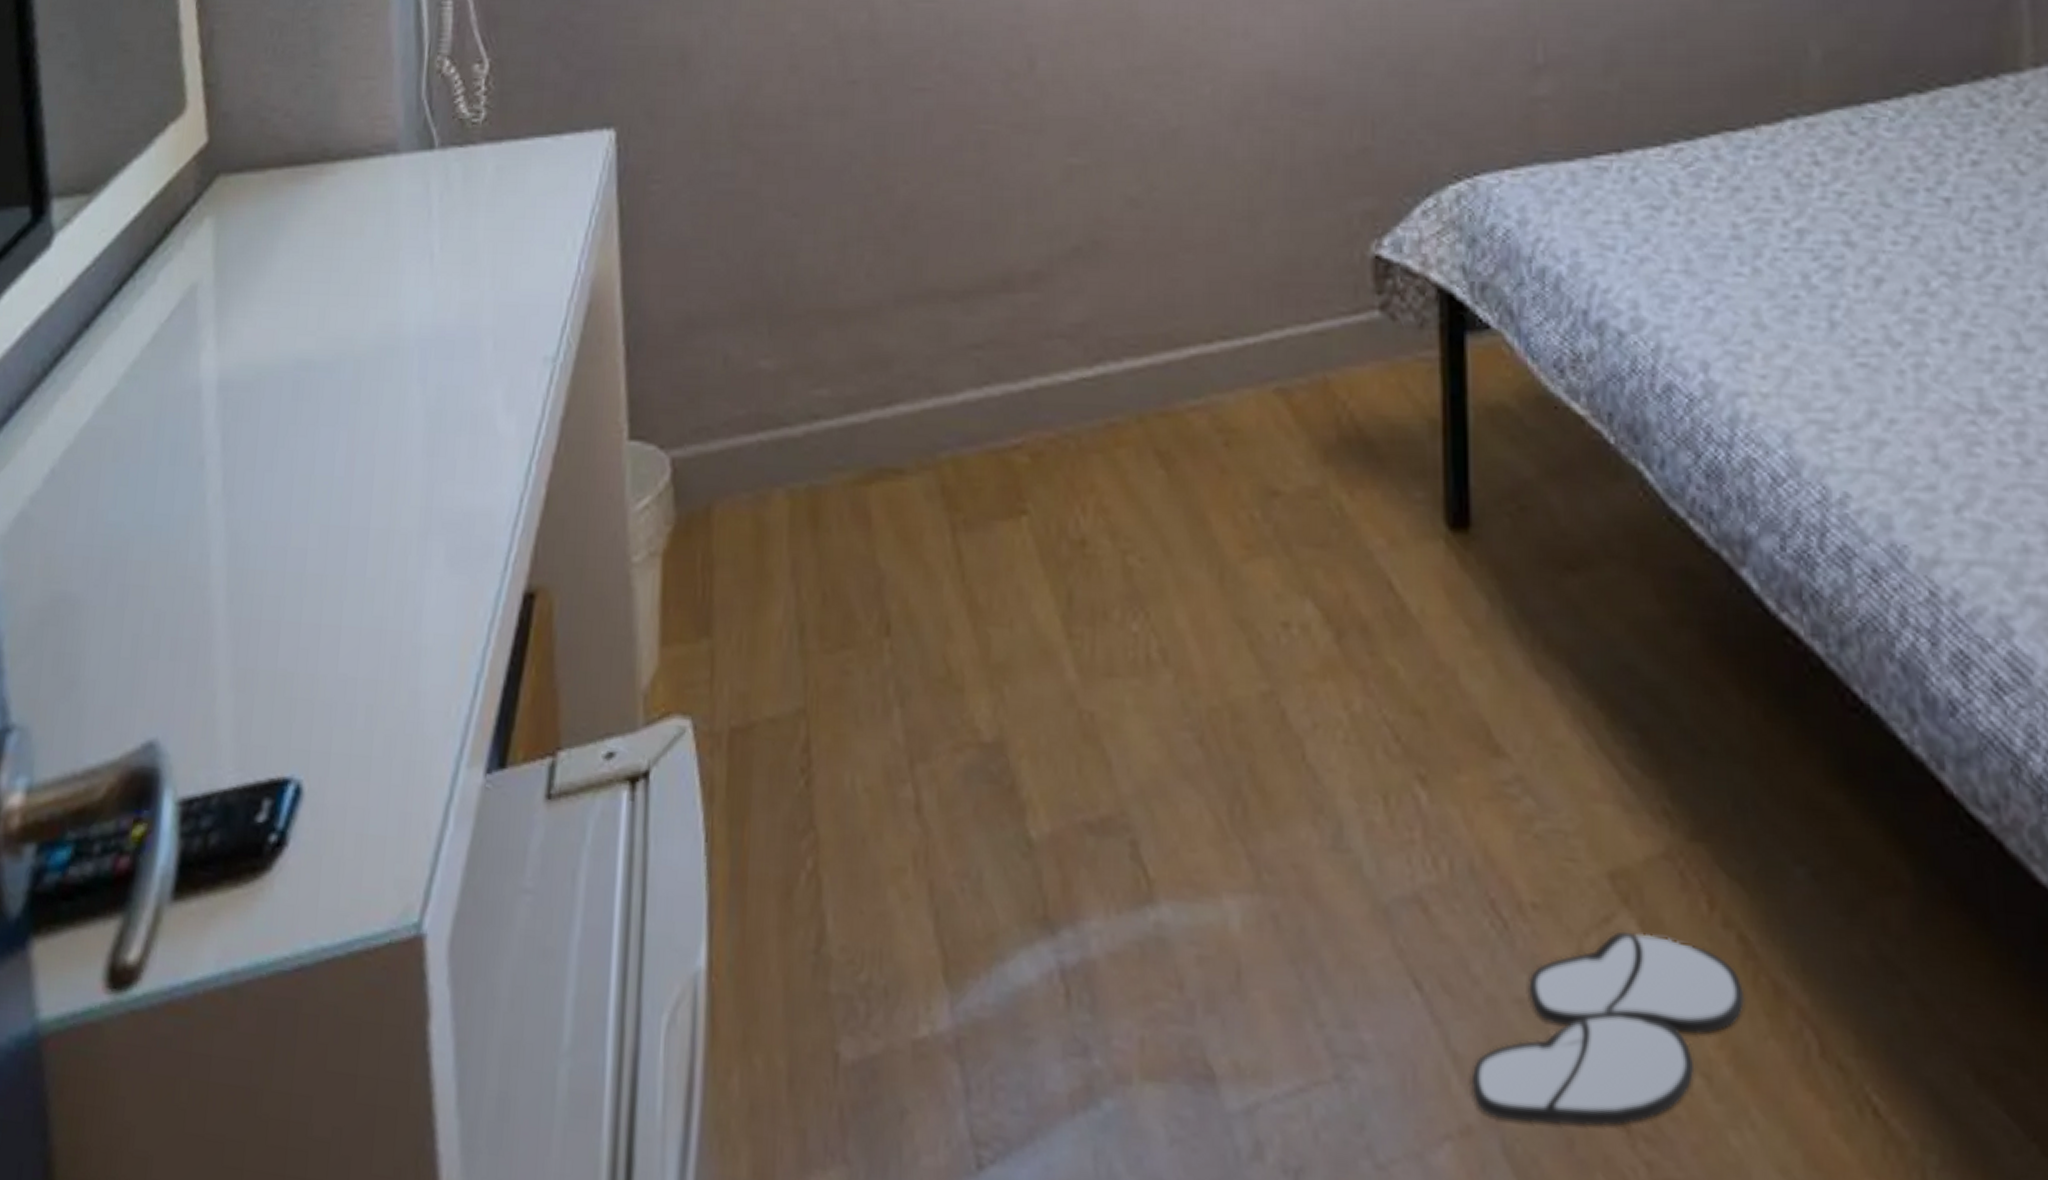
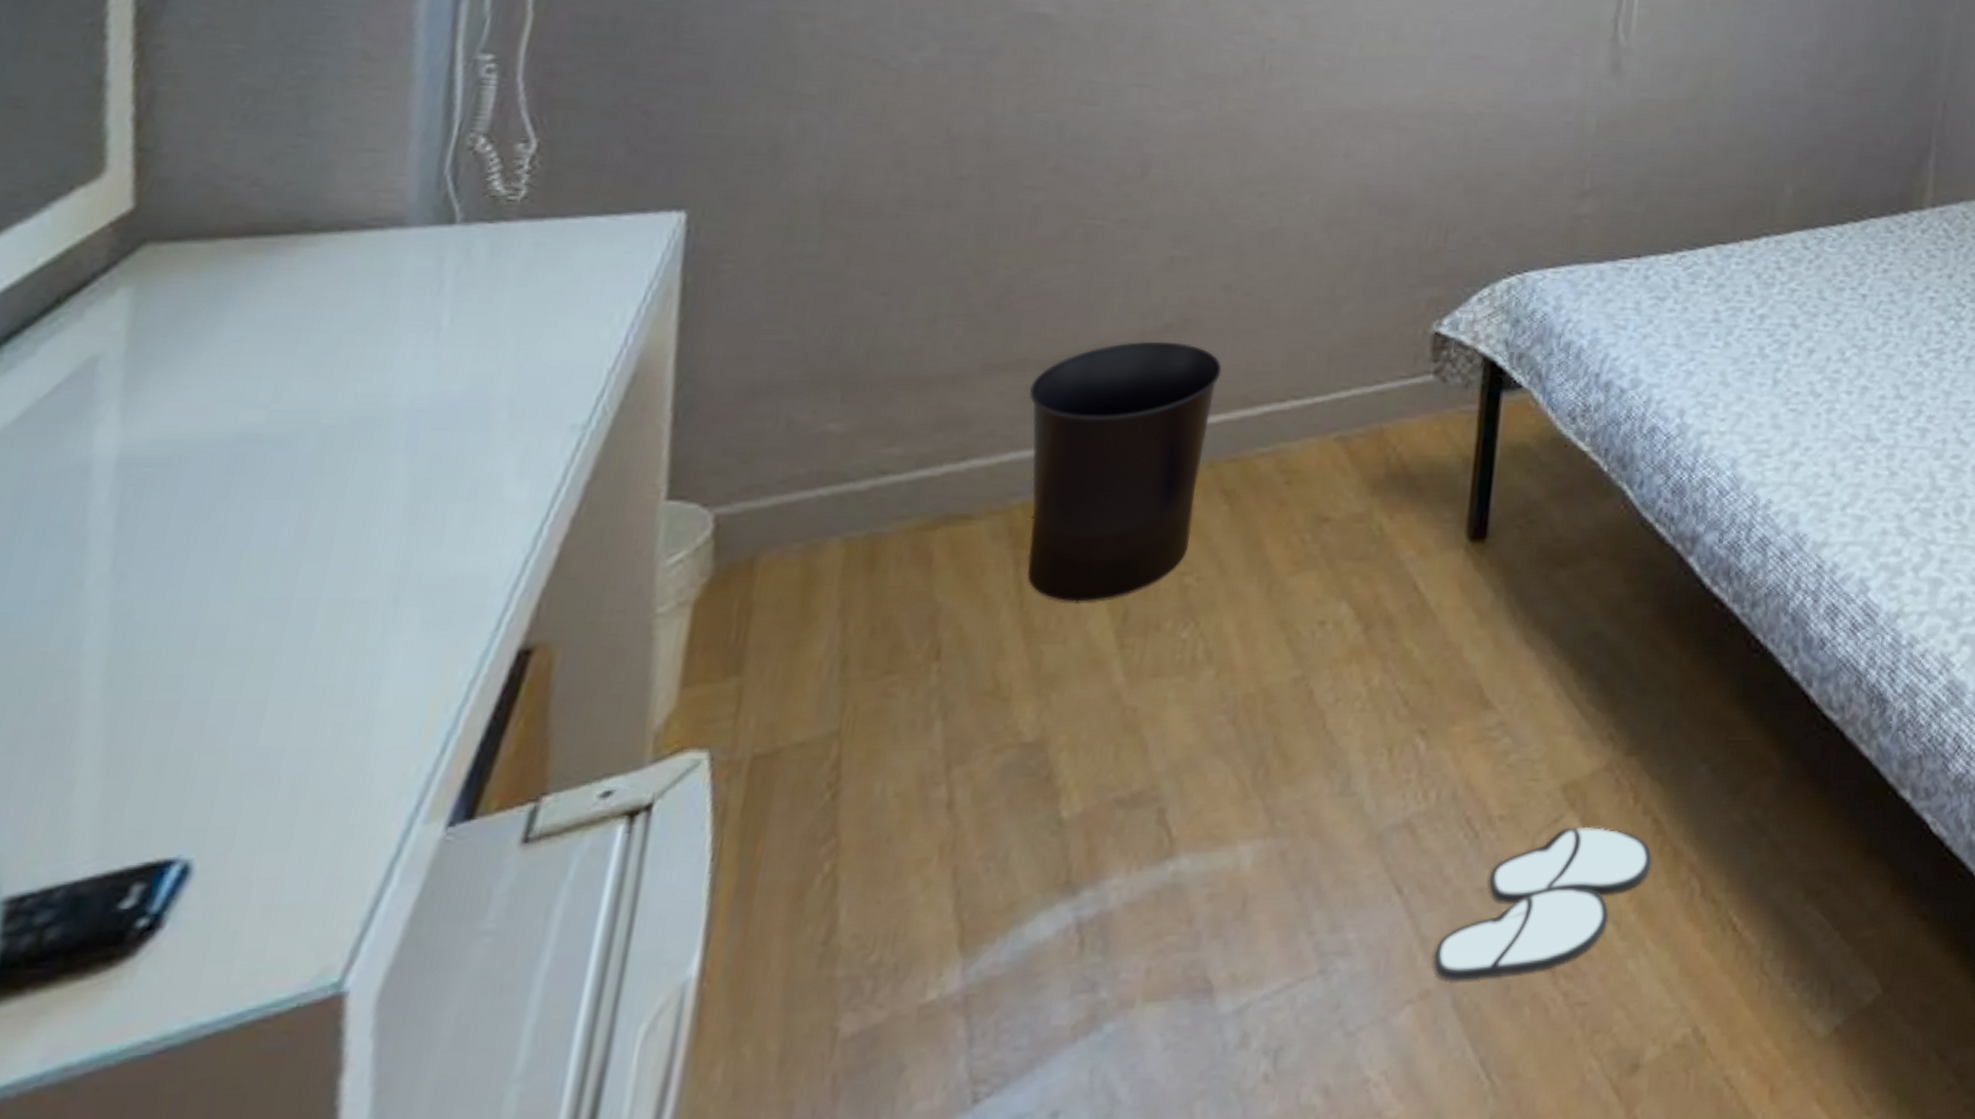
waste bin: none [944,267,1138,579] -> present [1026,341,1222,602]

